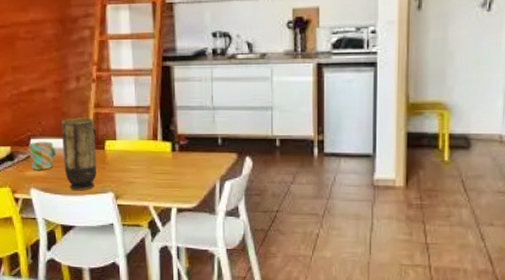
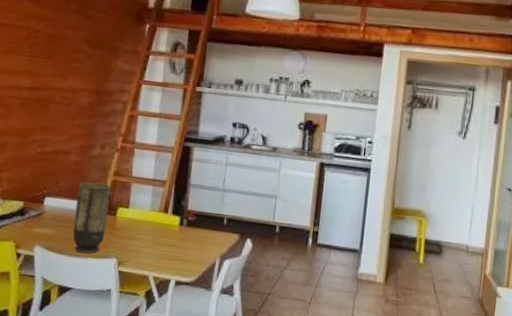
mug: present [29,142,56,170] -> none [40,200,69,229]

